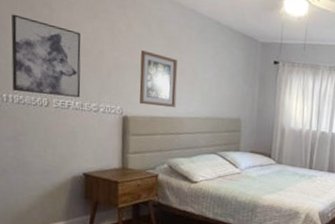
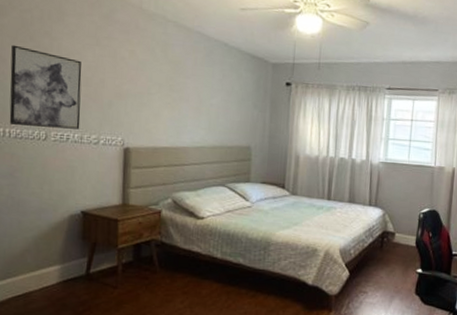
wall art: present [139,50,178,108] -> none [142,77,183,137]

